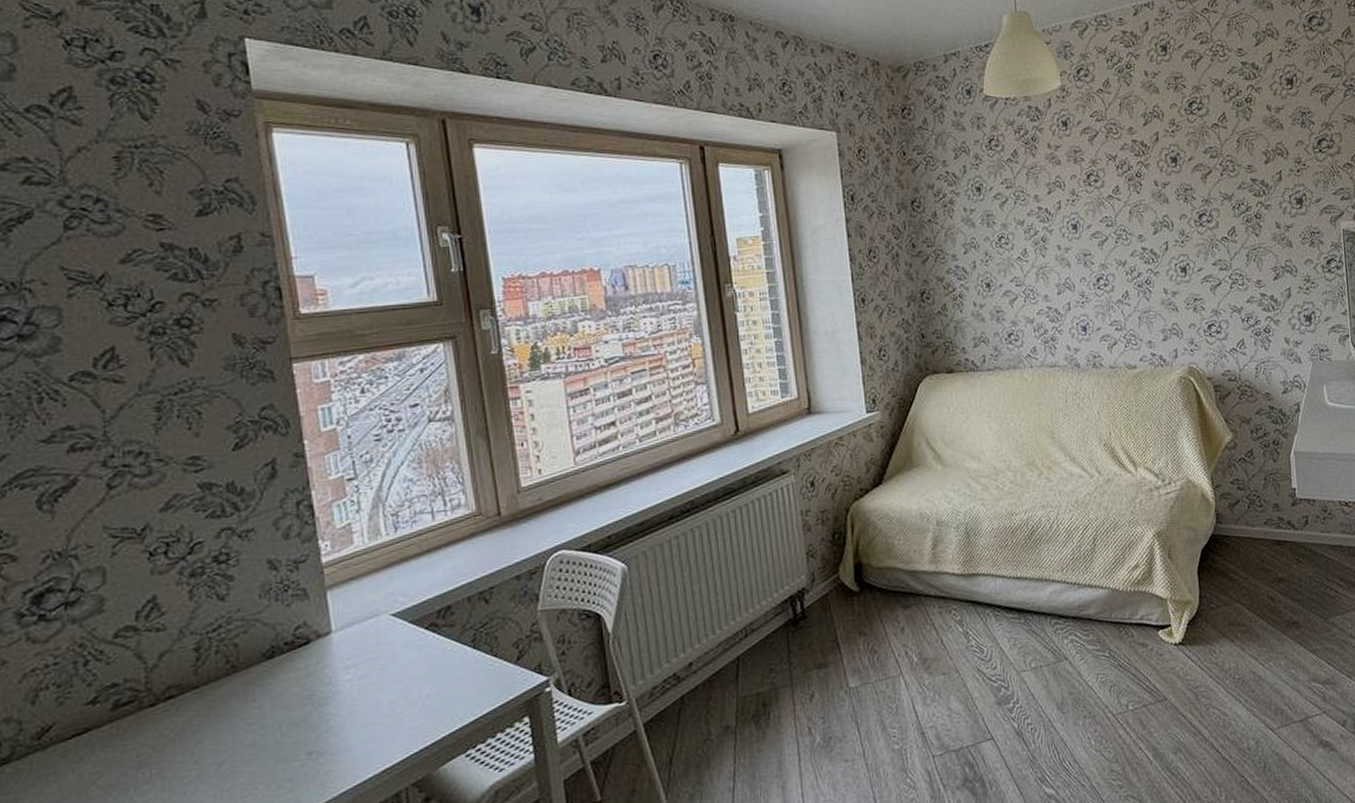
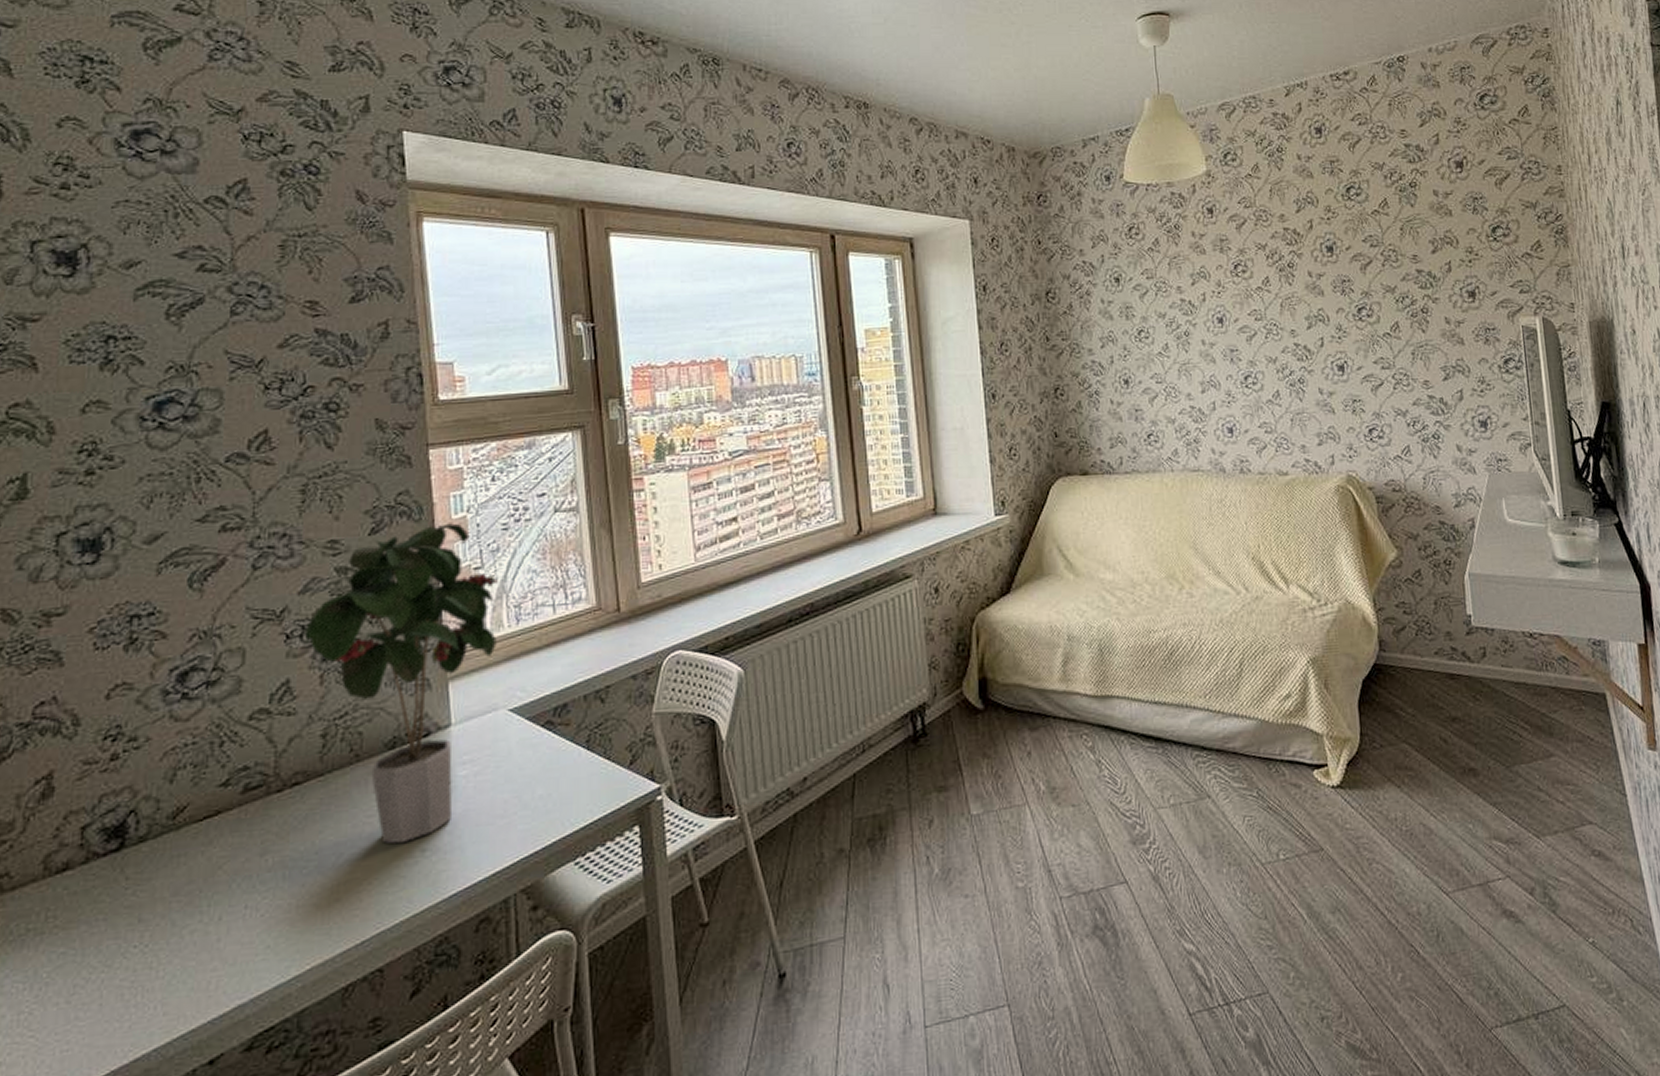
potted plant: none [168,435,375,749] -> present [304,523,498,844]

